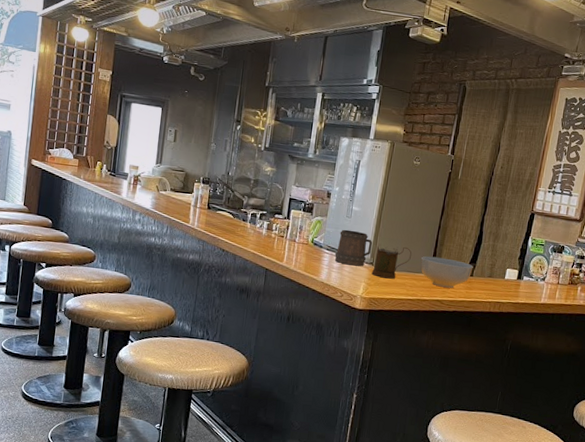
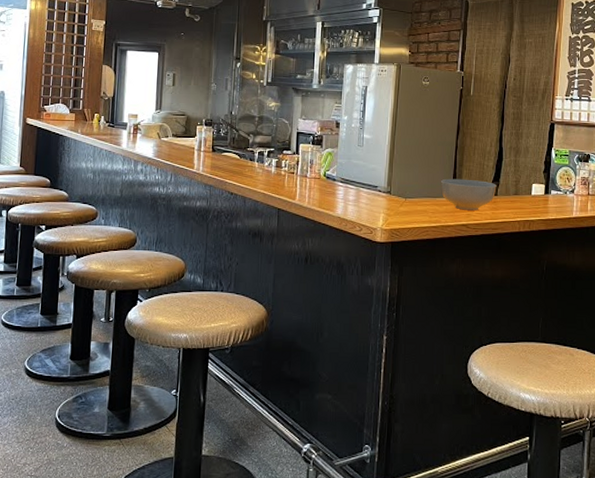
beer mug: present [335,229,373,267] -> none [350,159,388,197]
beer mug: present [371,243,412,279] -> none [390,170,431,207]

